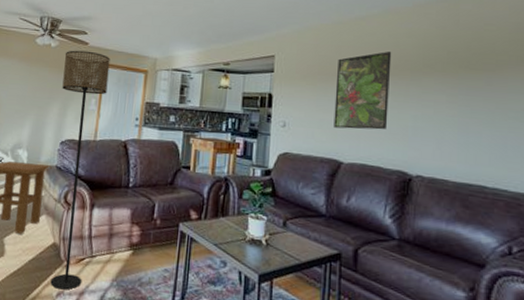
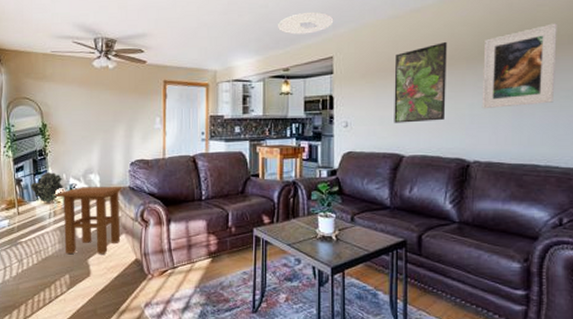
floor lamp: present [50,50,110,290] -> none [123,69,170,300]
ceiling light: none [222,11,278,32] -> present [278,12,334,35]
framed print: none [425,43,505,123] -> present [481,23,557,108]

